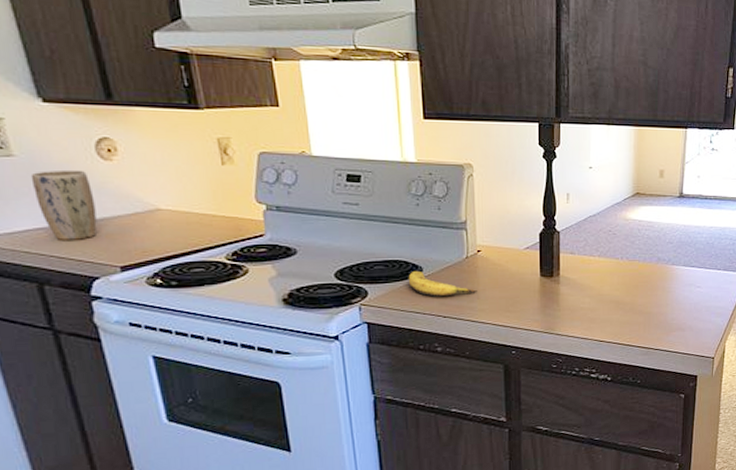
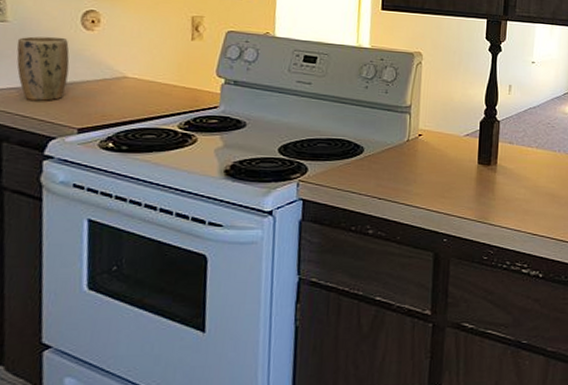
banana: present [408,270,477,297] -> none [348,150,415,178]

